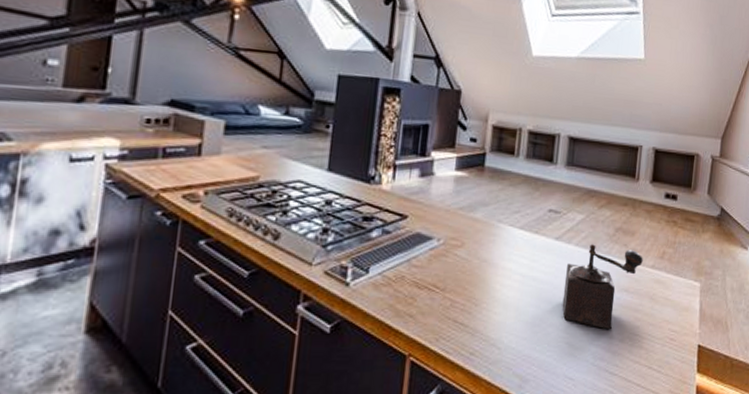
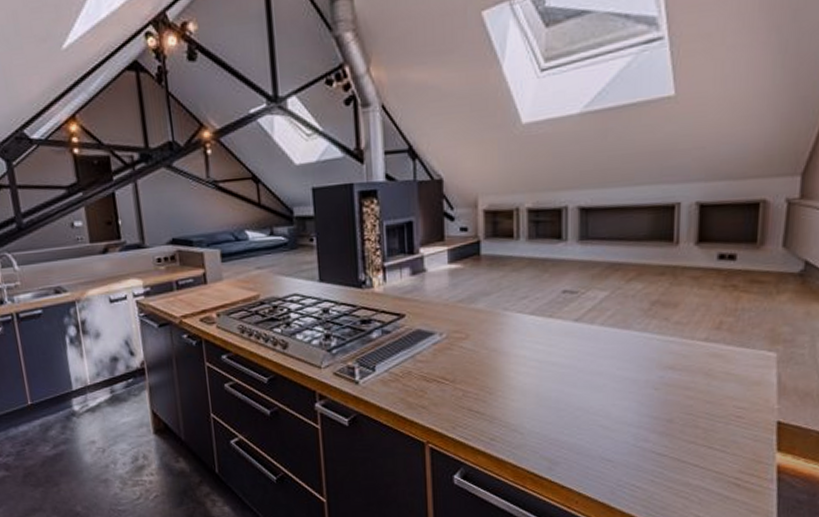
pepper mill: present [562,244,643,330] -> none [590,322,692,411]

